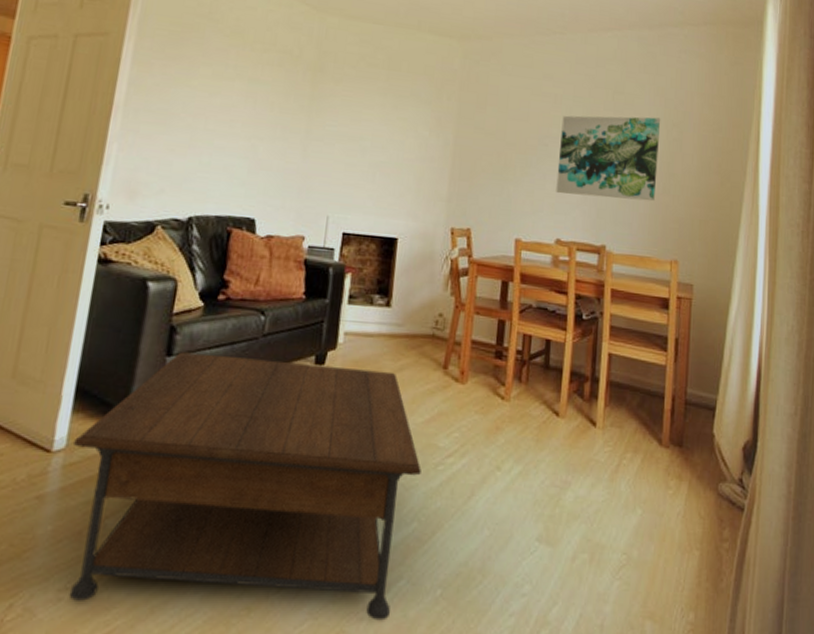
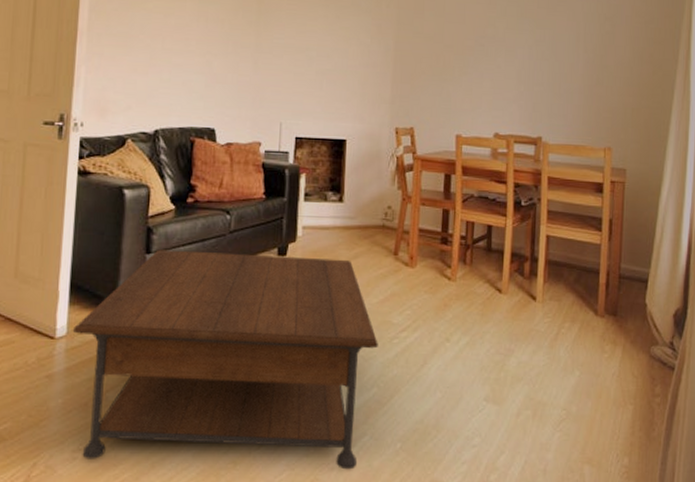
wall art: present [556,115,661,202] -> none [493,12,594,93]

